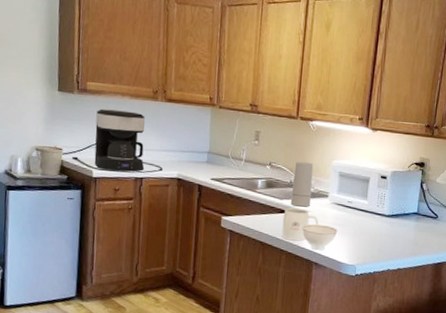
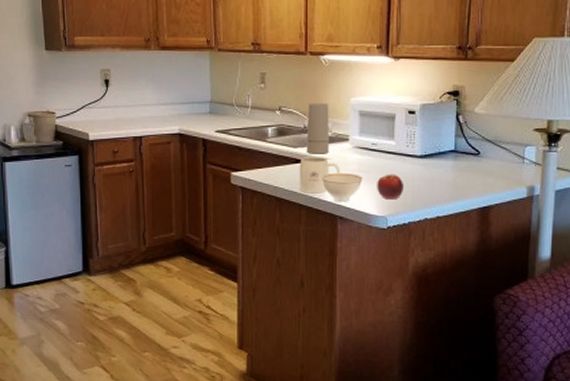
coffee maker: present [71,109,163,174] -> none [65,64,162,134]
fruit: none [349,228,373,251] -> present [377,174,405,200]

